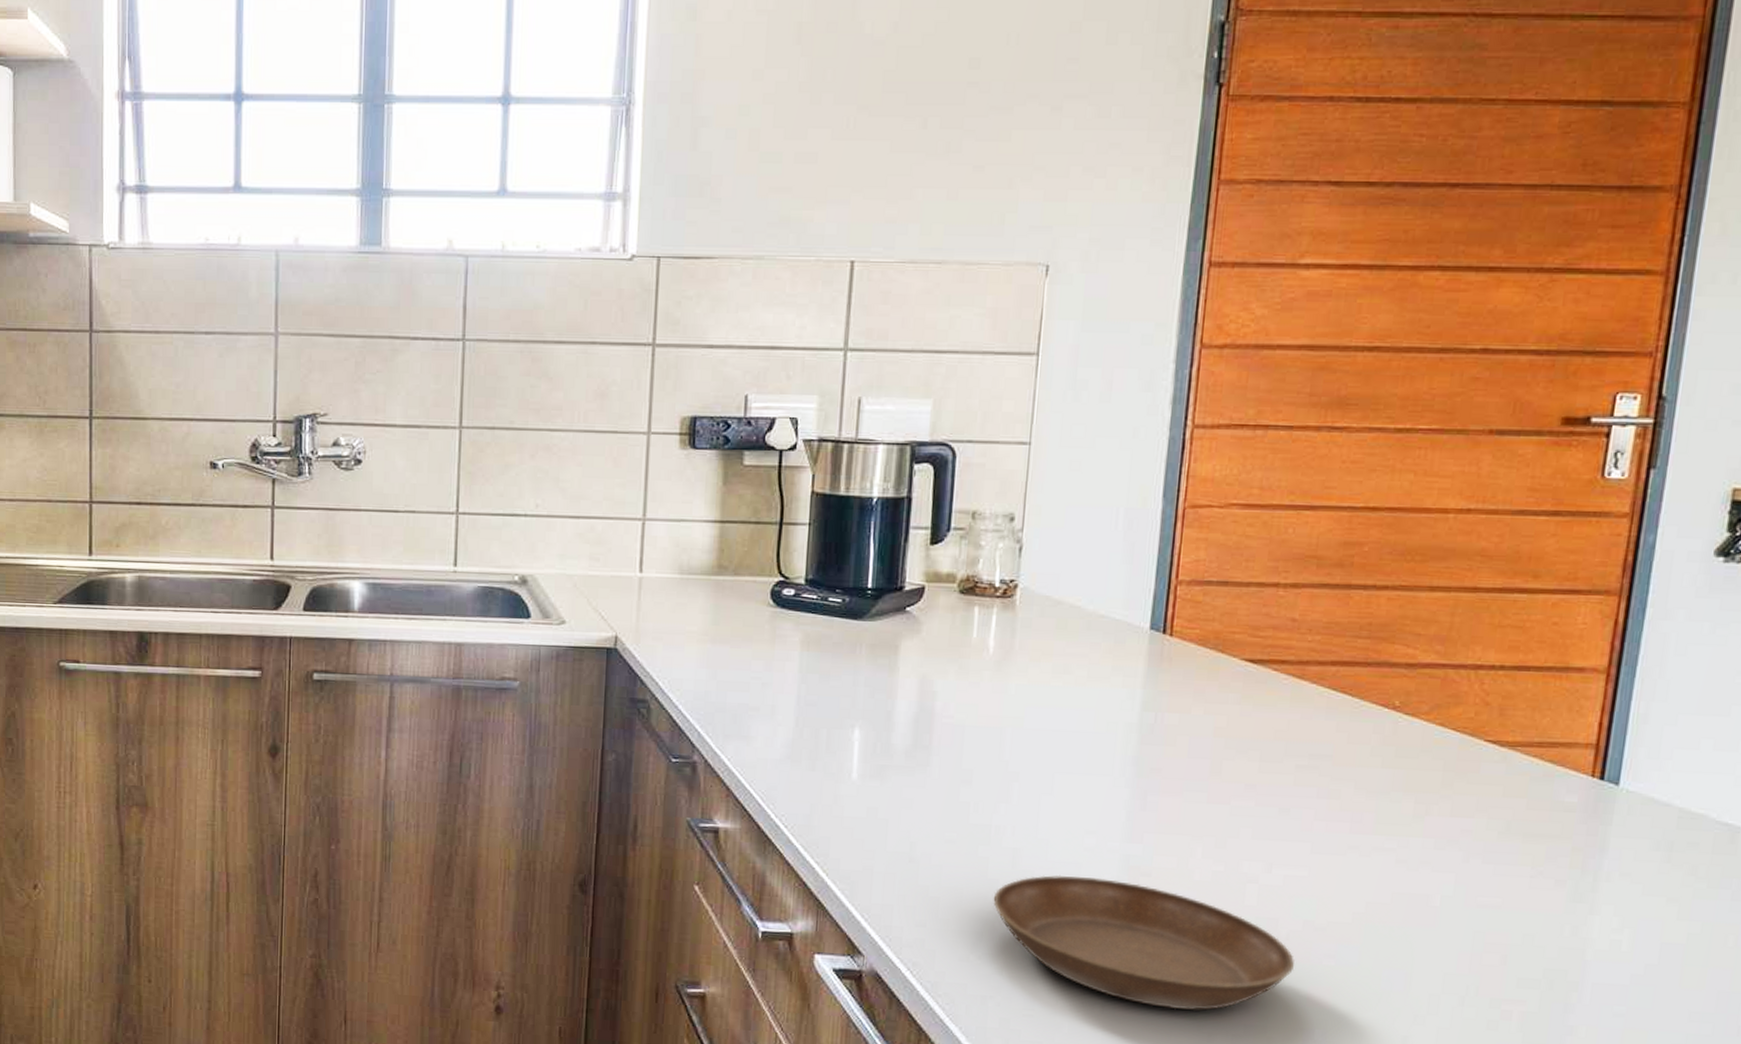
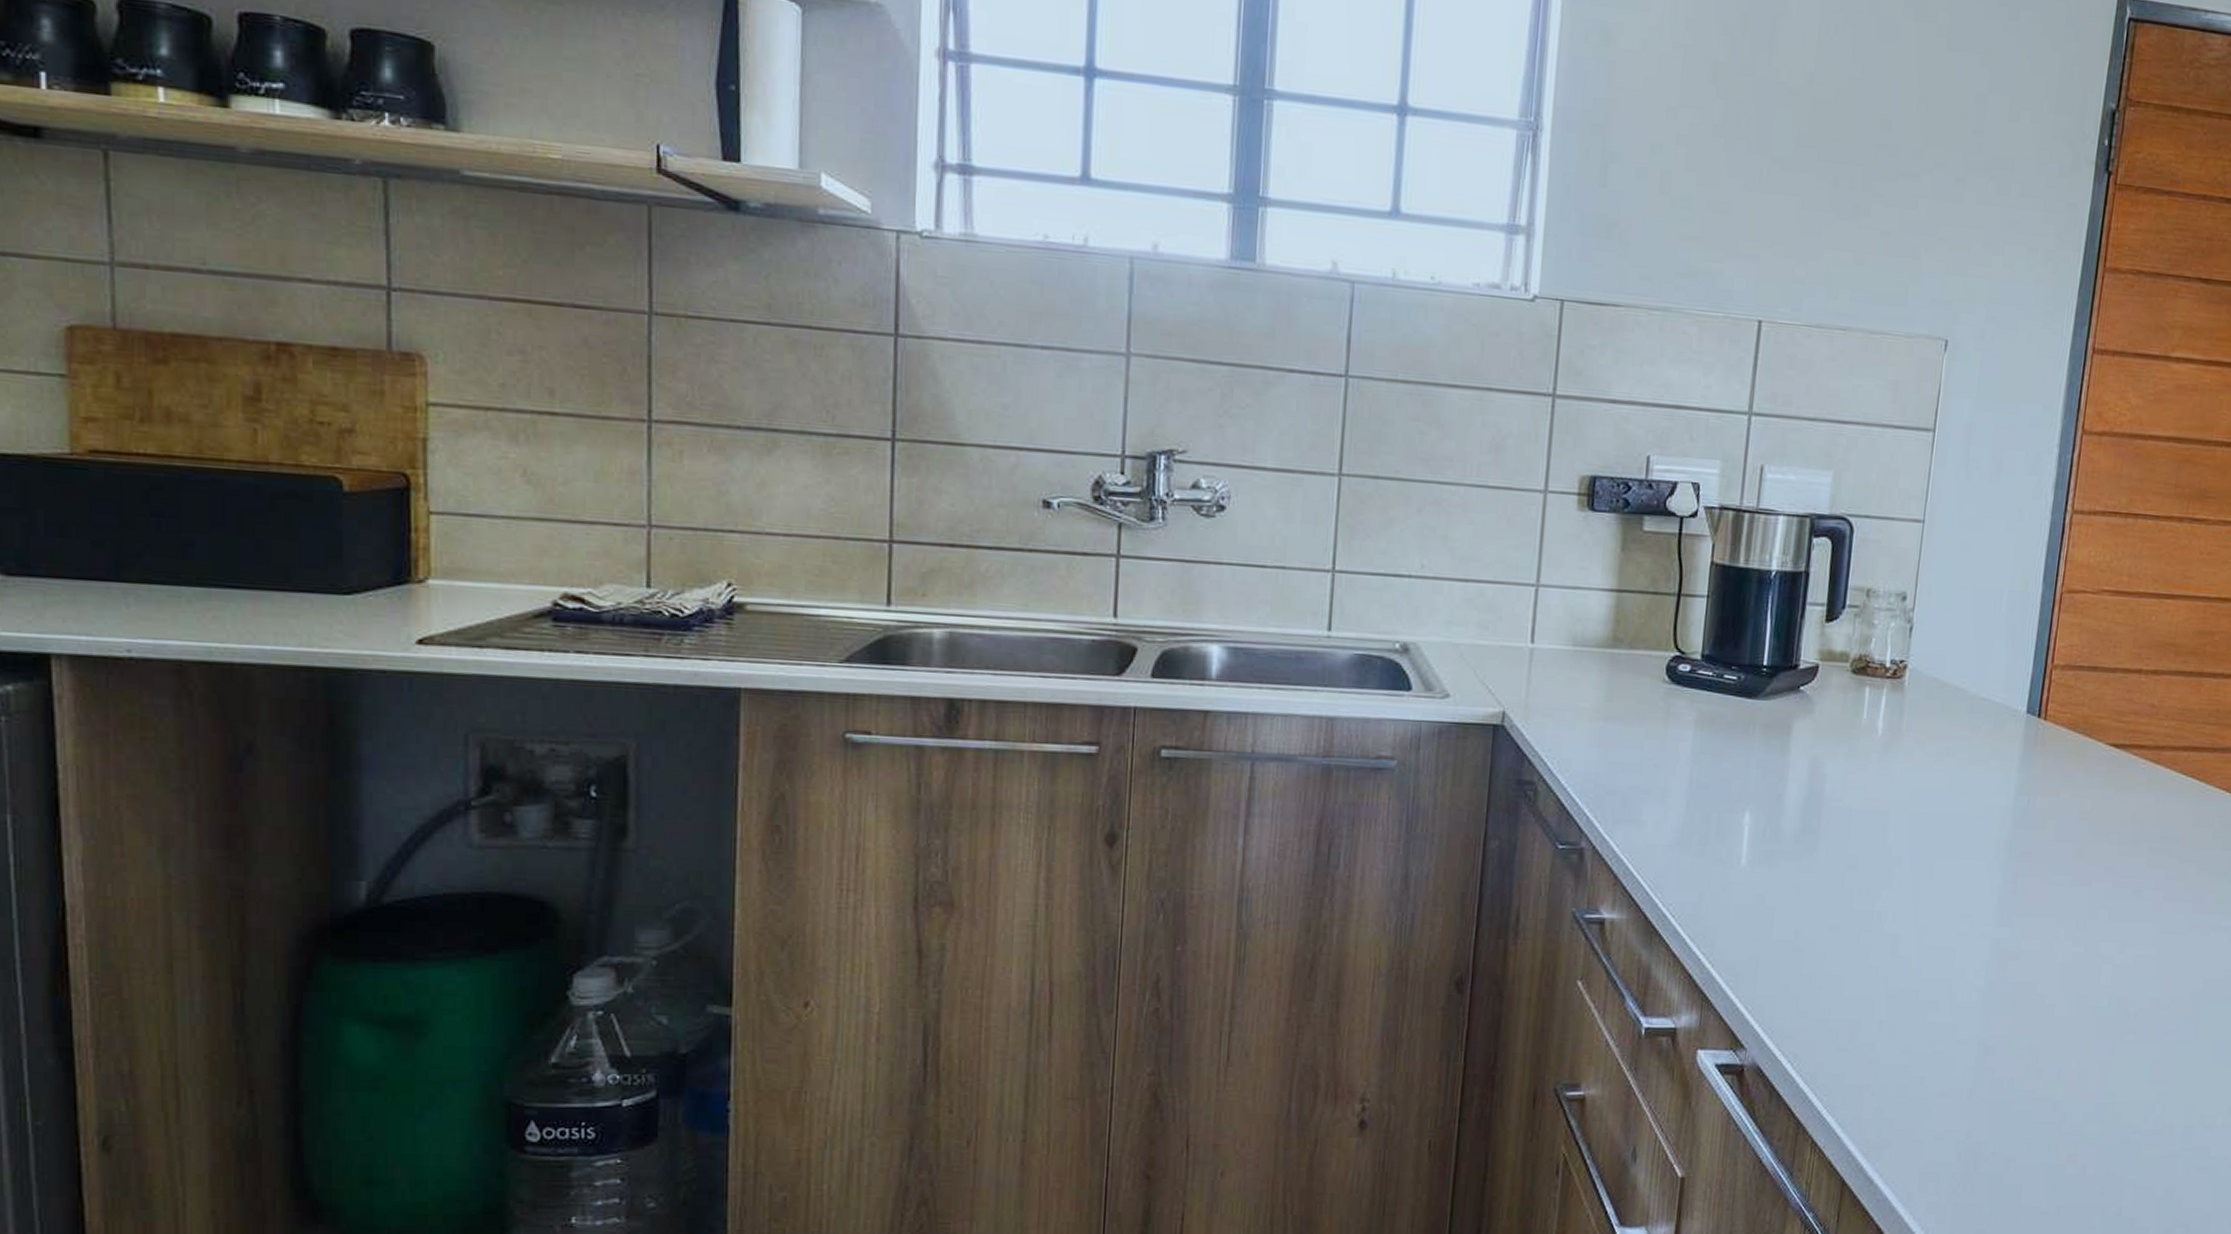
saucer: present [993,875,1295,1011] -> none [1872,960,2141,1091]

